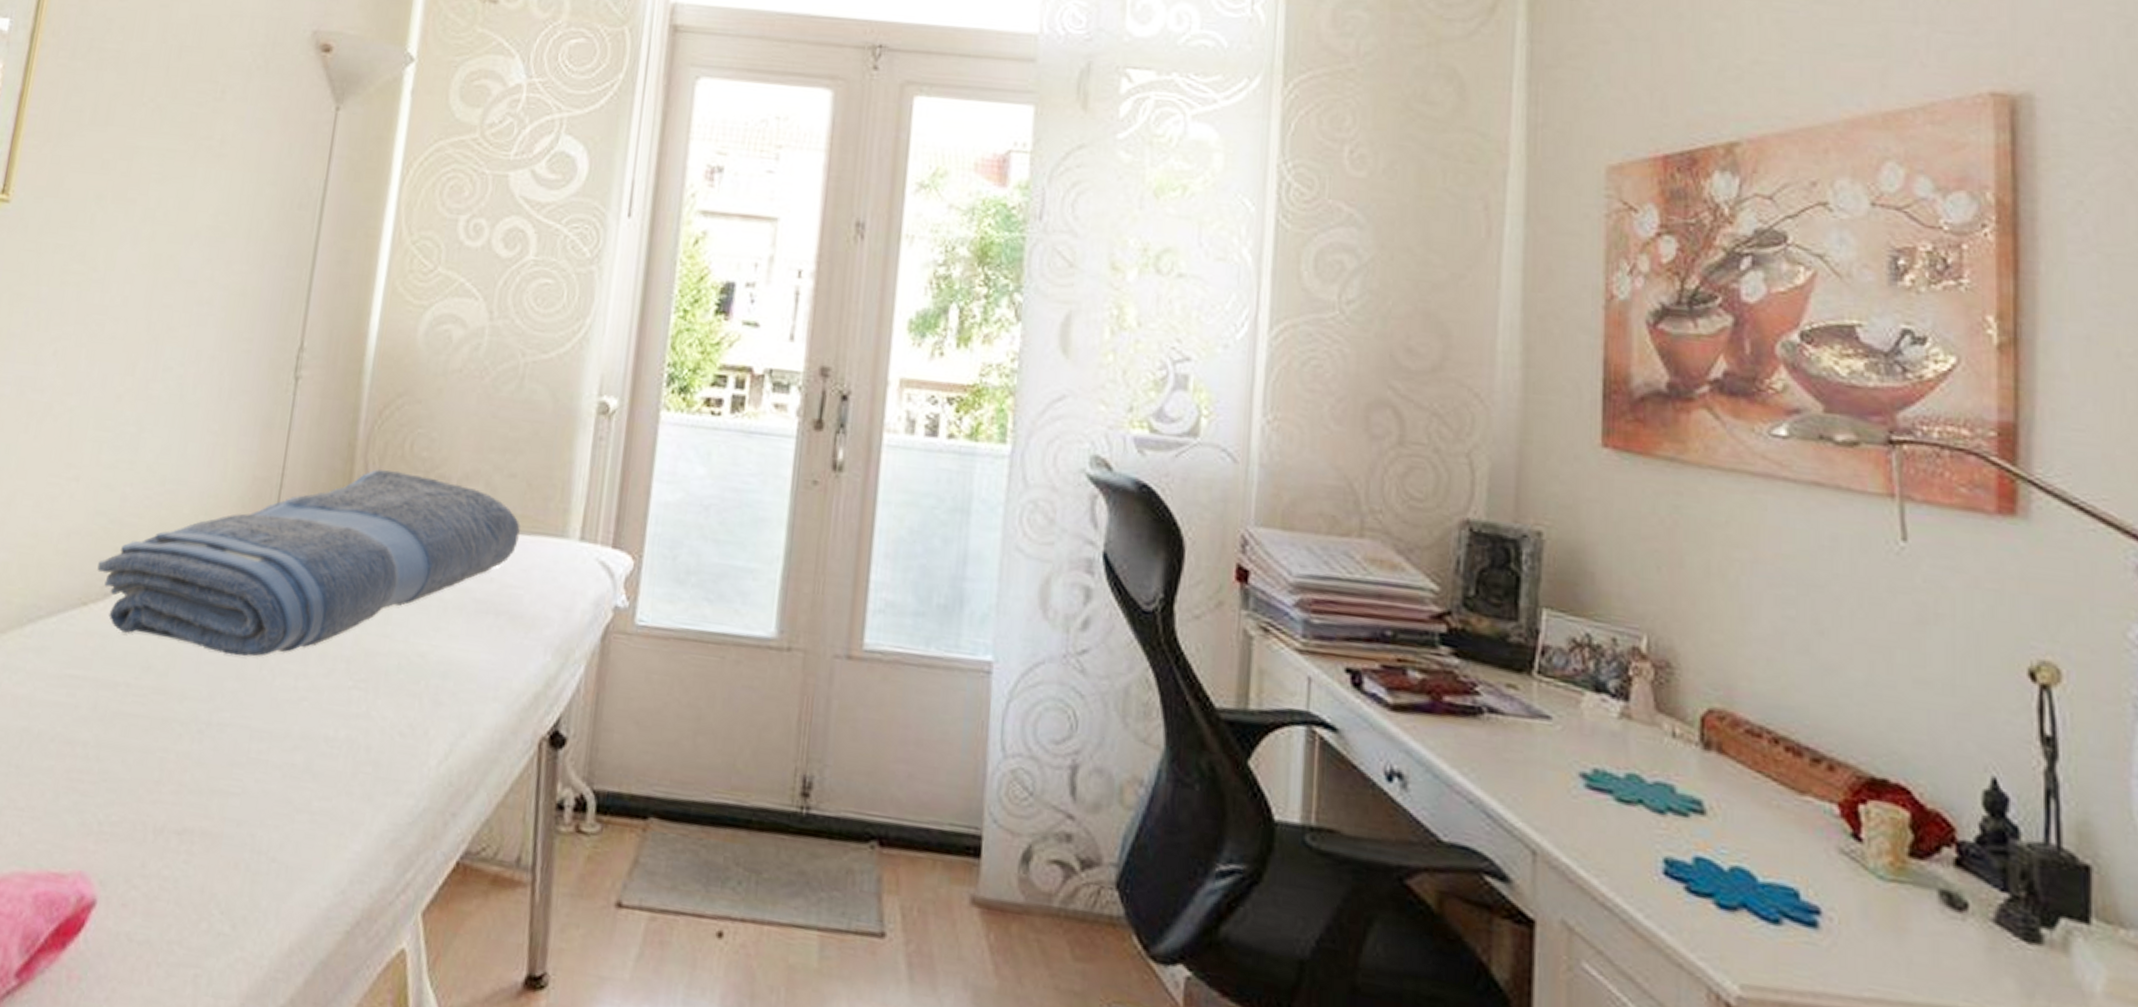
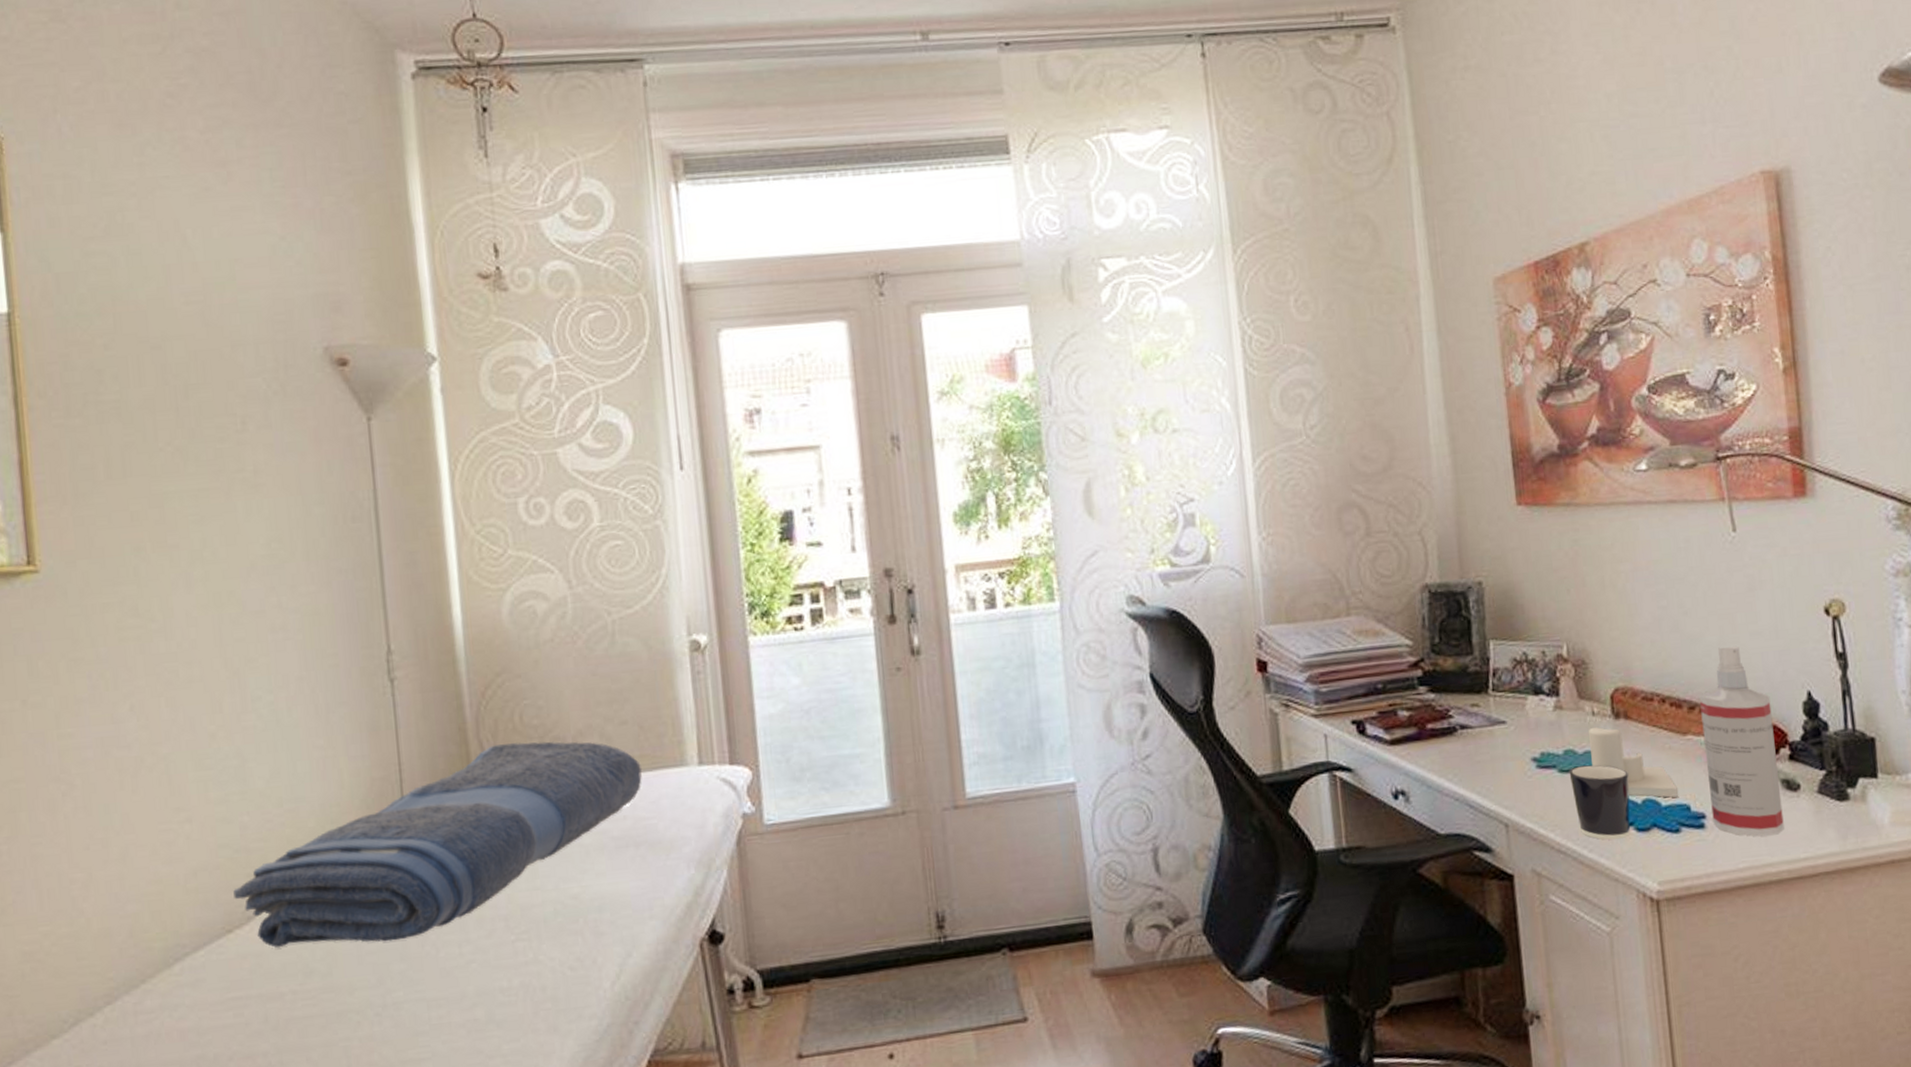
mug: none [1630,799,1714,912] -> present [1569,764,1631,840]
candle: none [1663,752,1783,875] -> present [1588,727,1678,798]
spray bottle: none [1829,688,1938,966] -> present [1699,645,1784,837]

